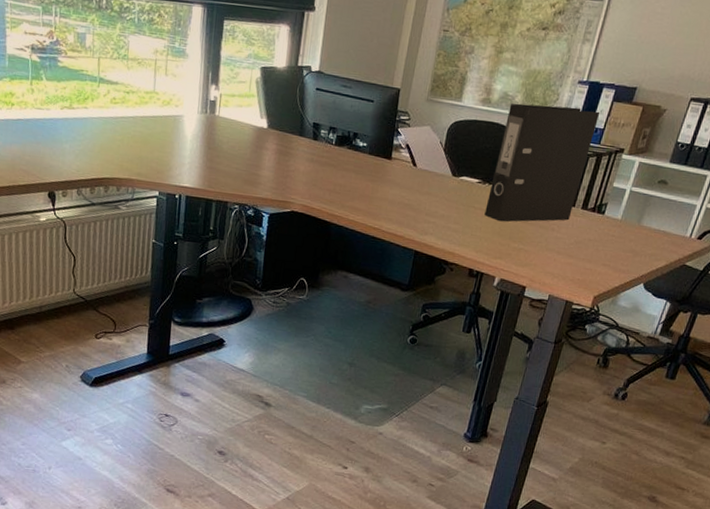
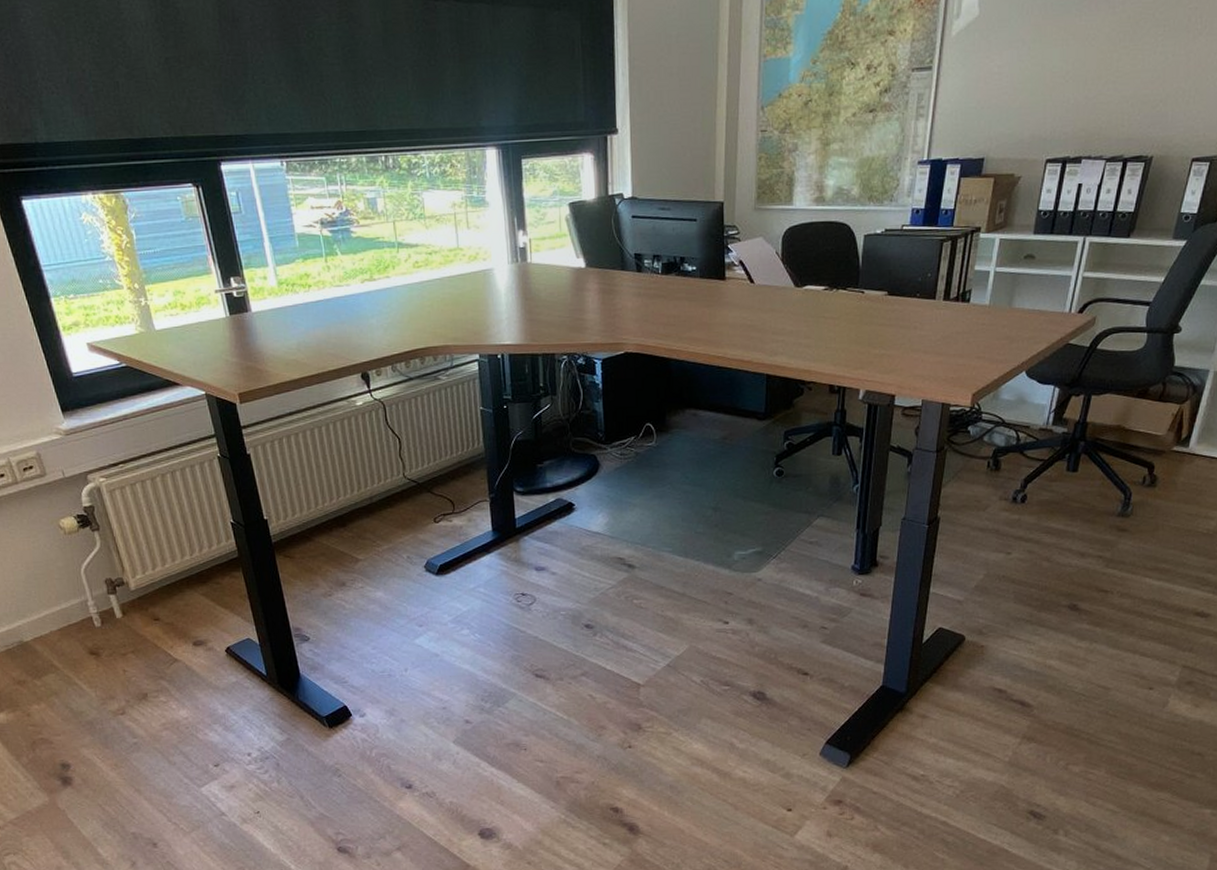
binder: present [484,103,600,222] -> none [837,190,948,328]

